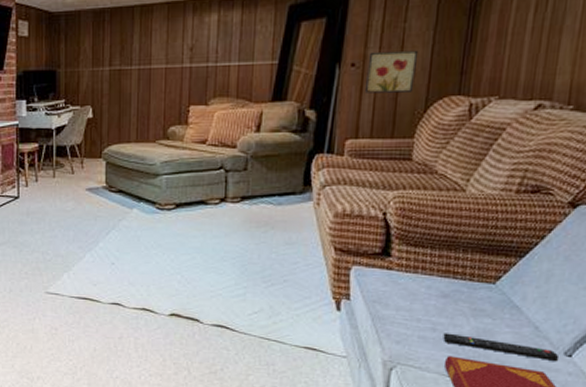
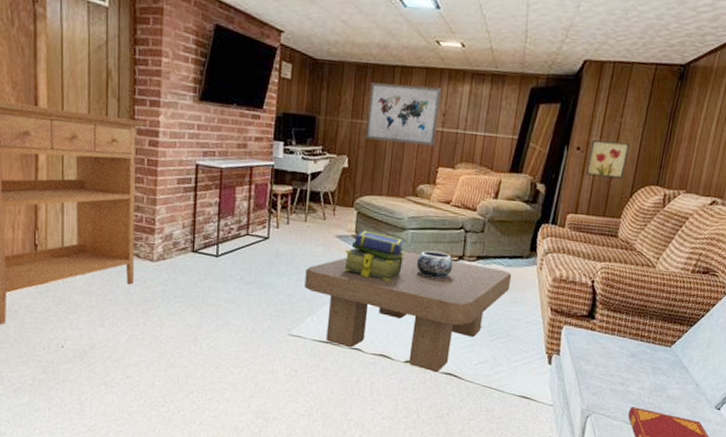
coffee table: none [58,198,284,325] -> present [304,251,512,373]
stack of books: none [95,180,160,232] -> present [342,230,405,282]
wall art: none [108,22,186,86] -> present [365,82,441,146]
decorative bowl: none [173,195,215,224] -> present [416,250,454,279]
remote control: present [443,333,560,362] -> none [629,387,712,414]

